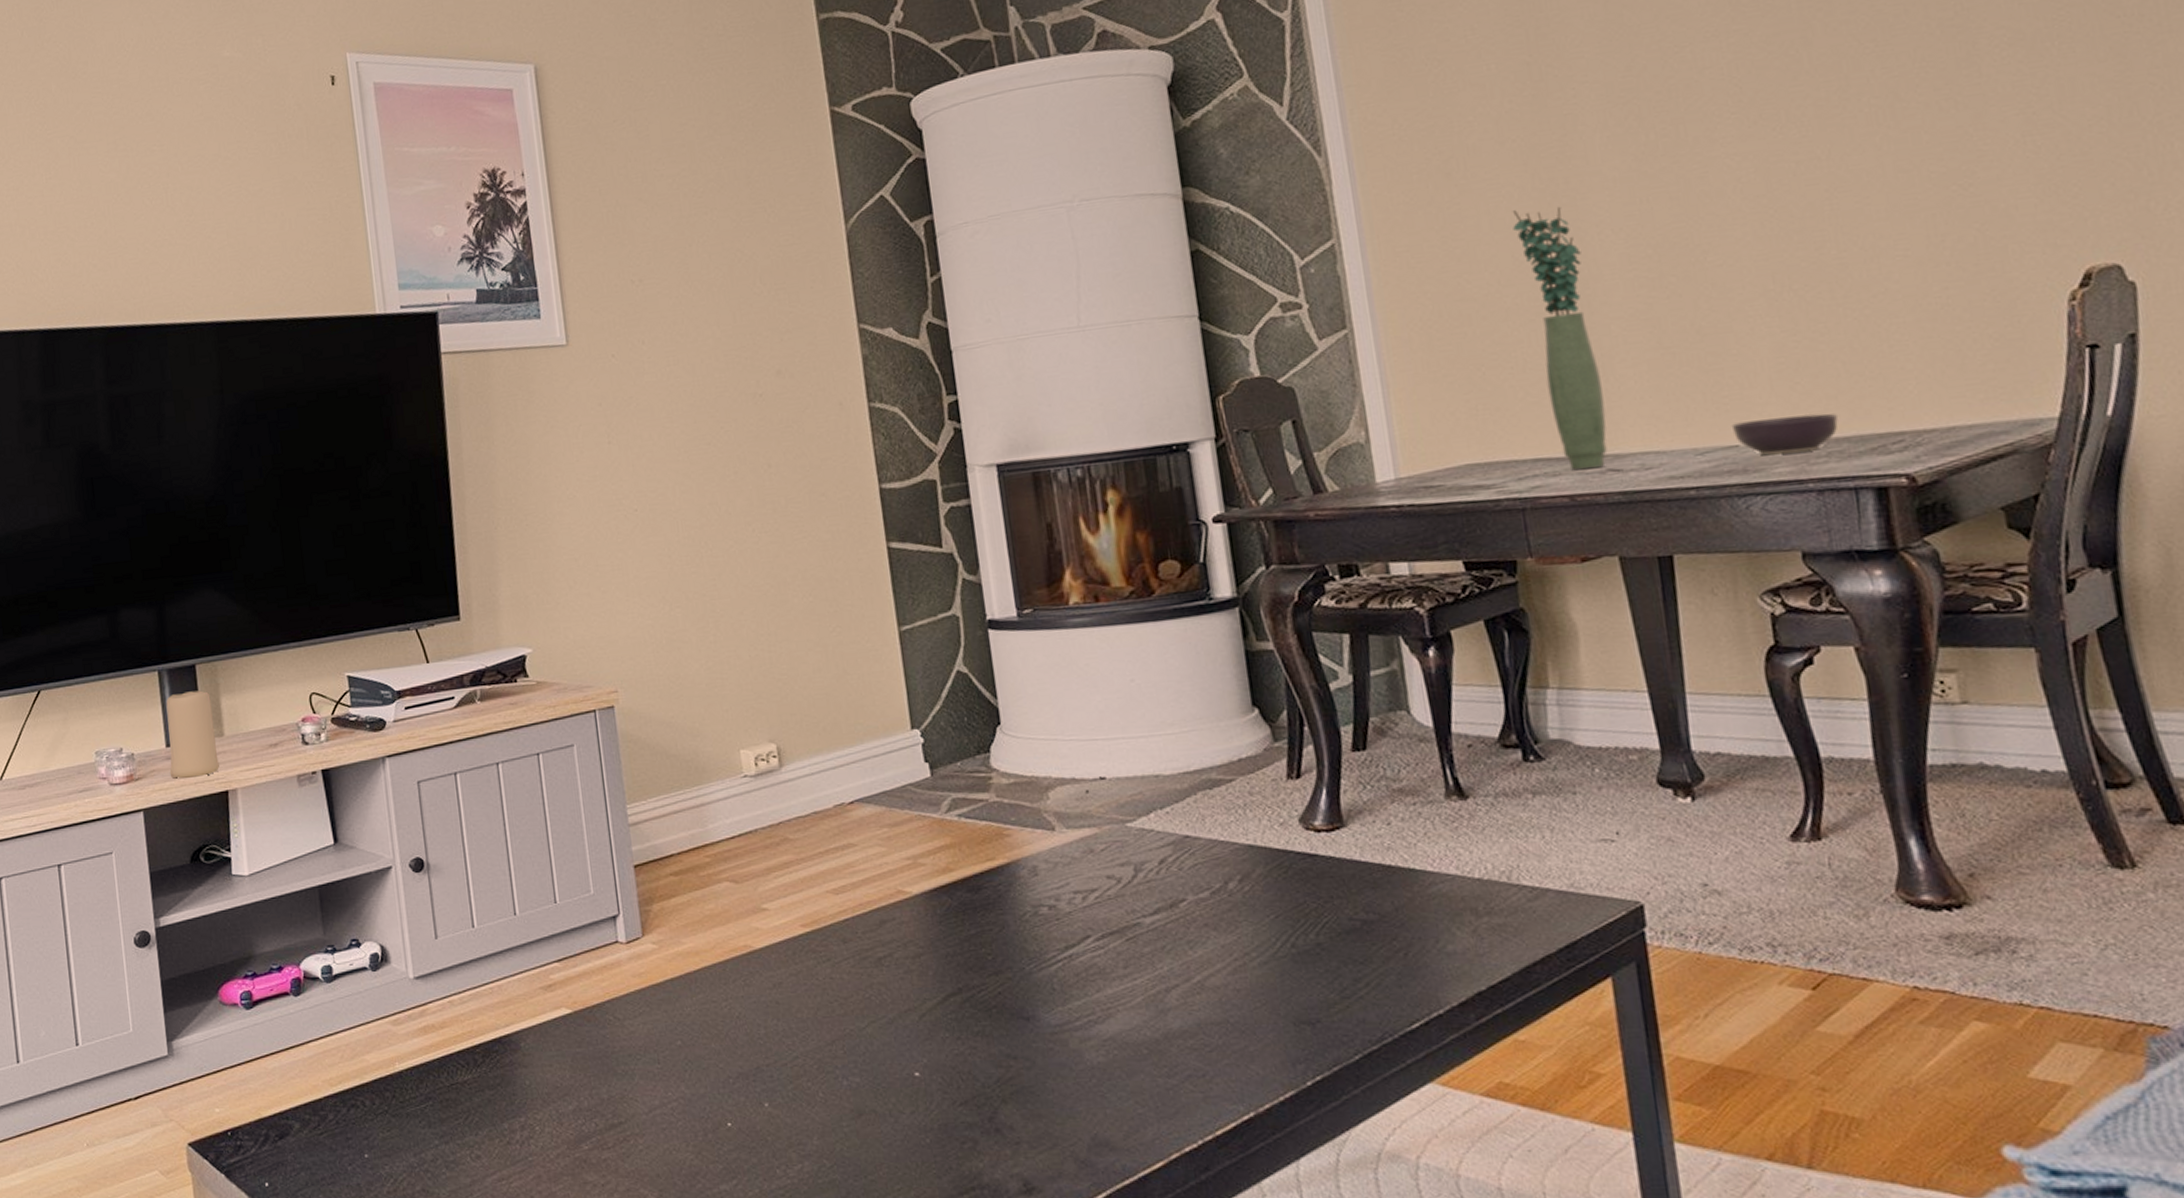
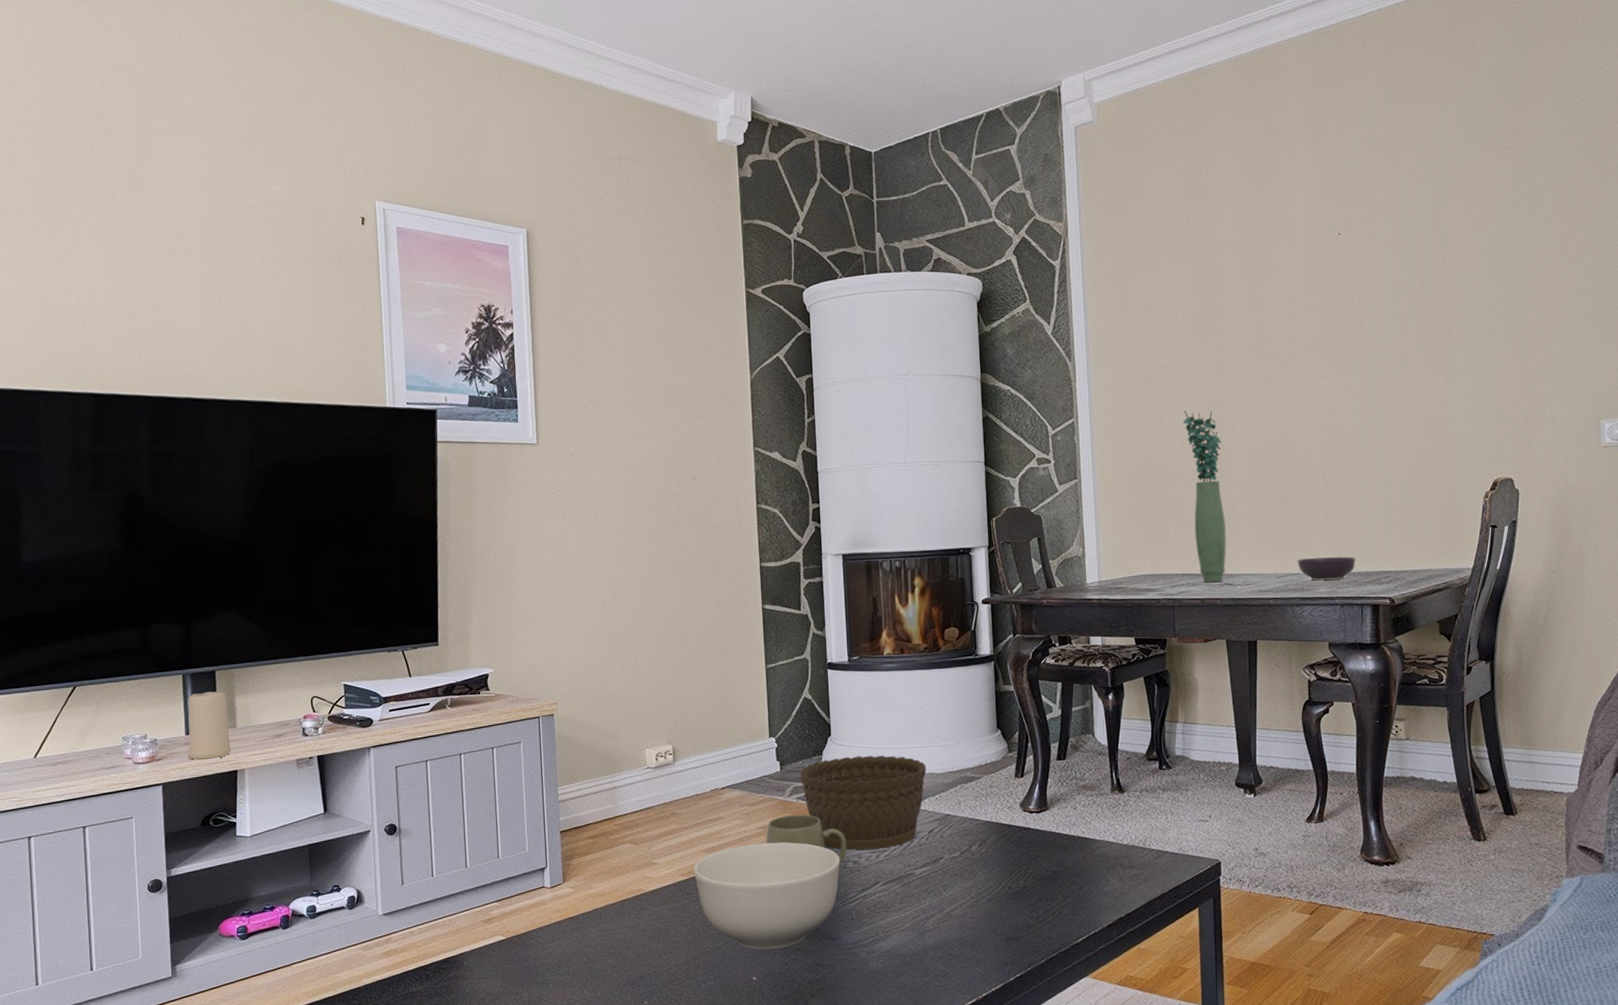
bowl: none [817,878,1029,1033] -> present [693,842,840,950]
mug: none [917,838,1038,910] -> present [766,814,847,865]
basket: none [958,751,1149,889] -> present [799,755,927,850]

